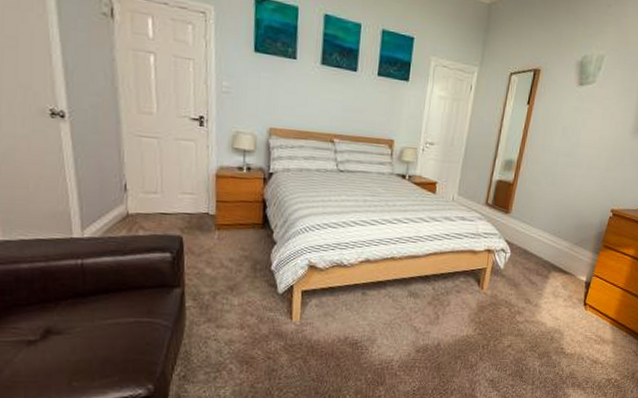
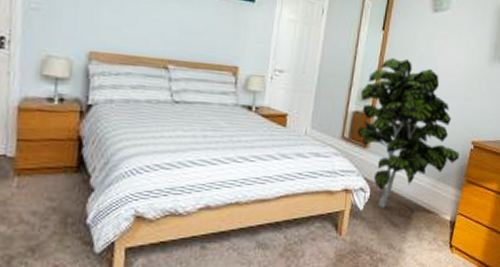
indoor plant: none [500,130,598,268] -> present [357,58,459,209]

